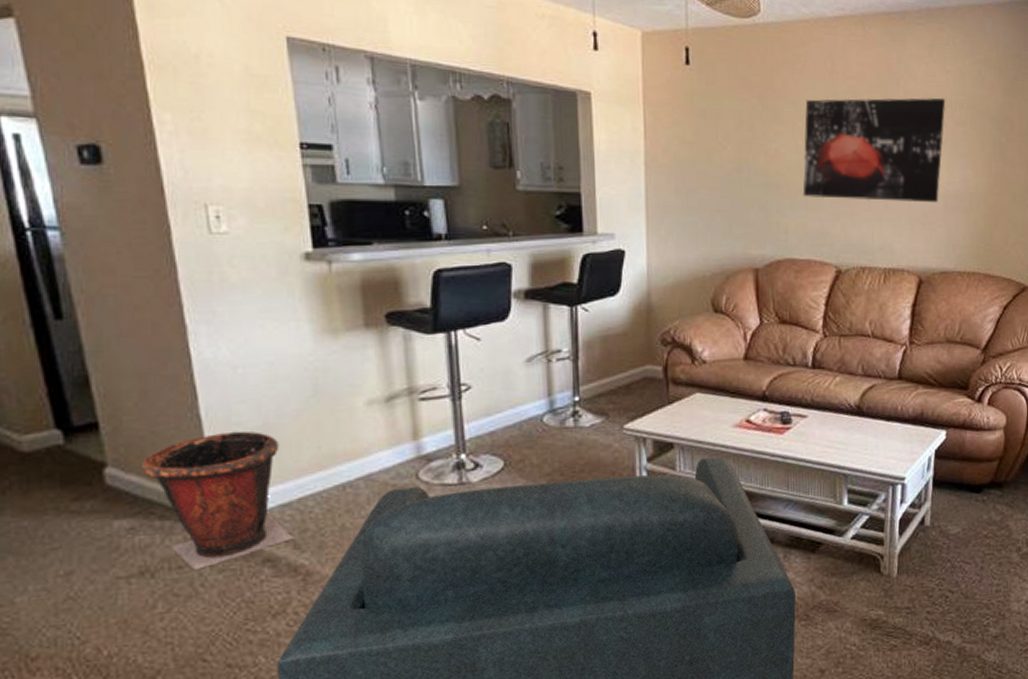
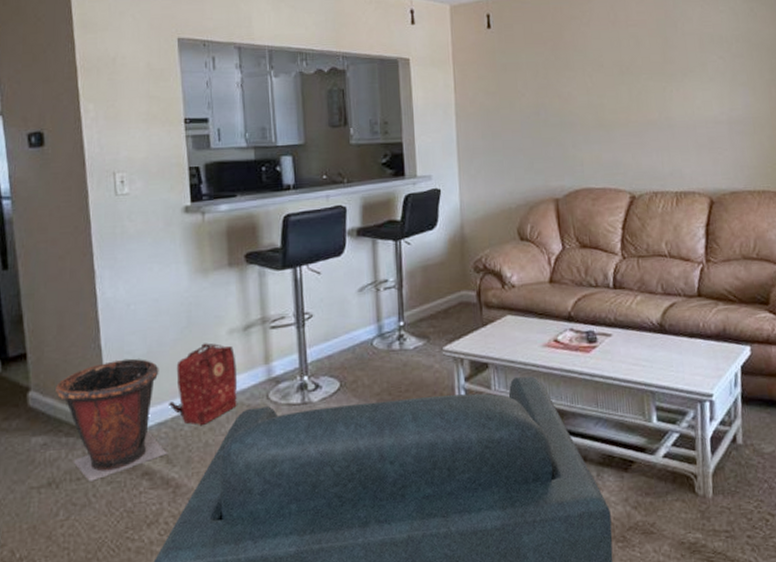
backpack: none [292,415,379,507] -> present [168,343,237,425]
wall art: present [803,97,946,203] -> none [593,35,723,133]

